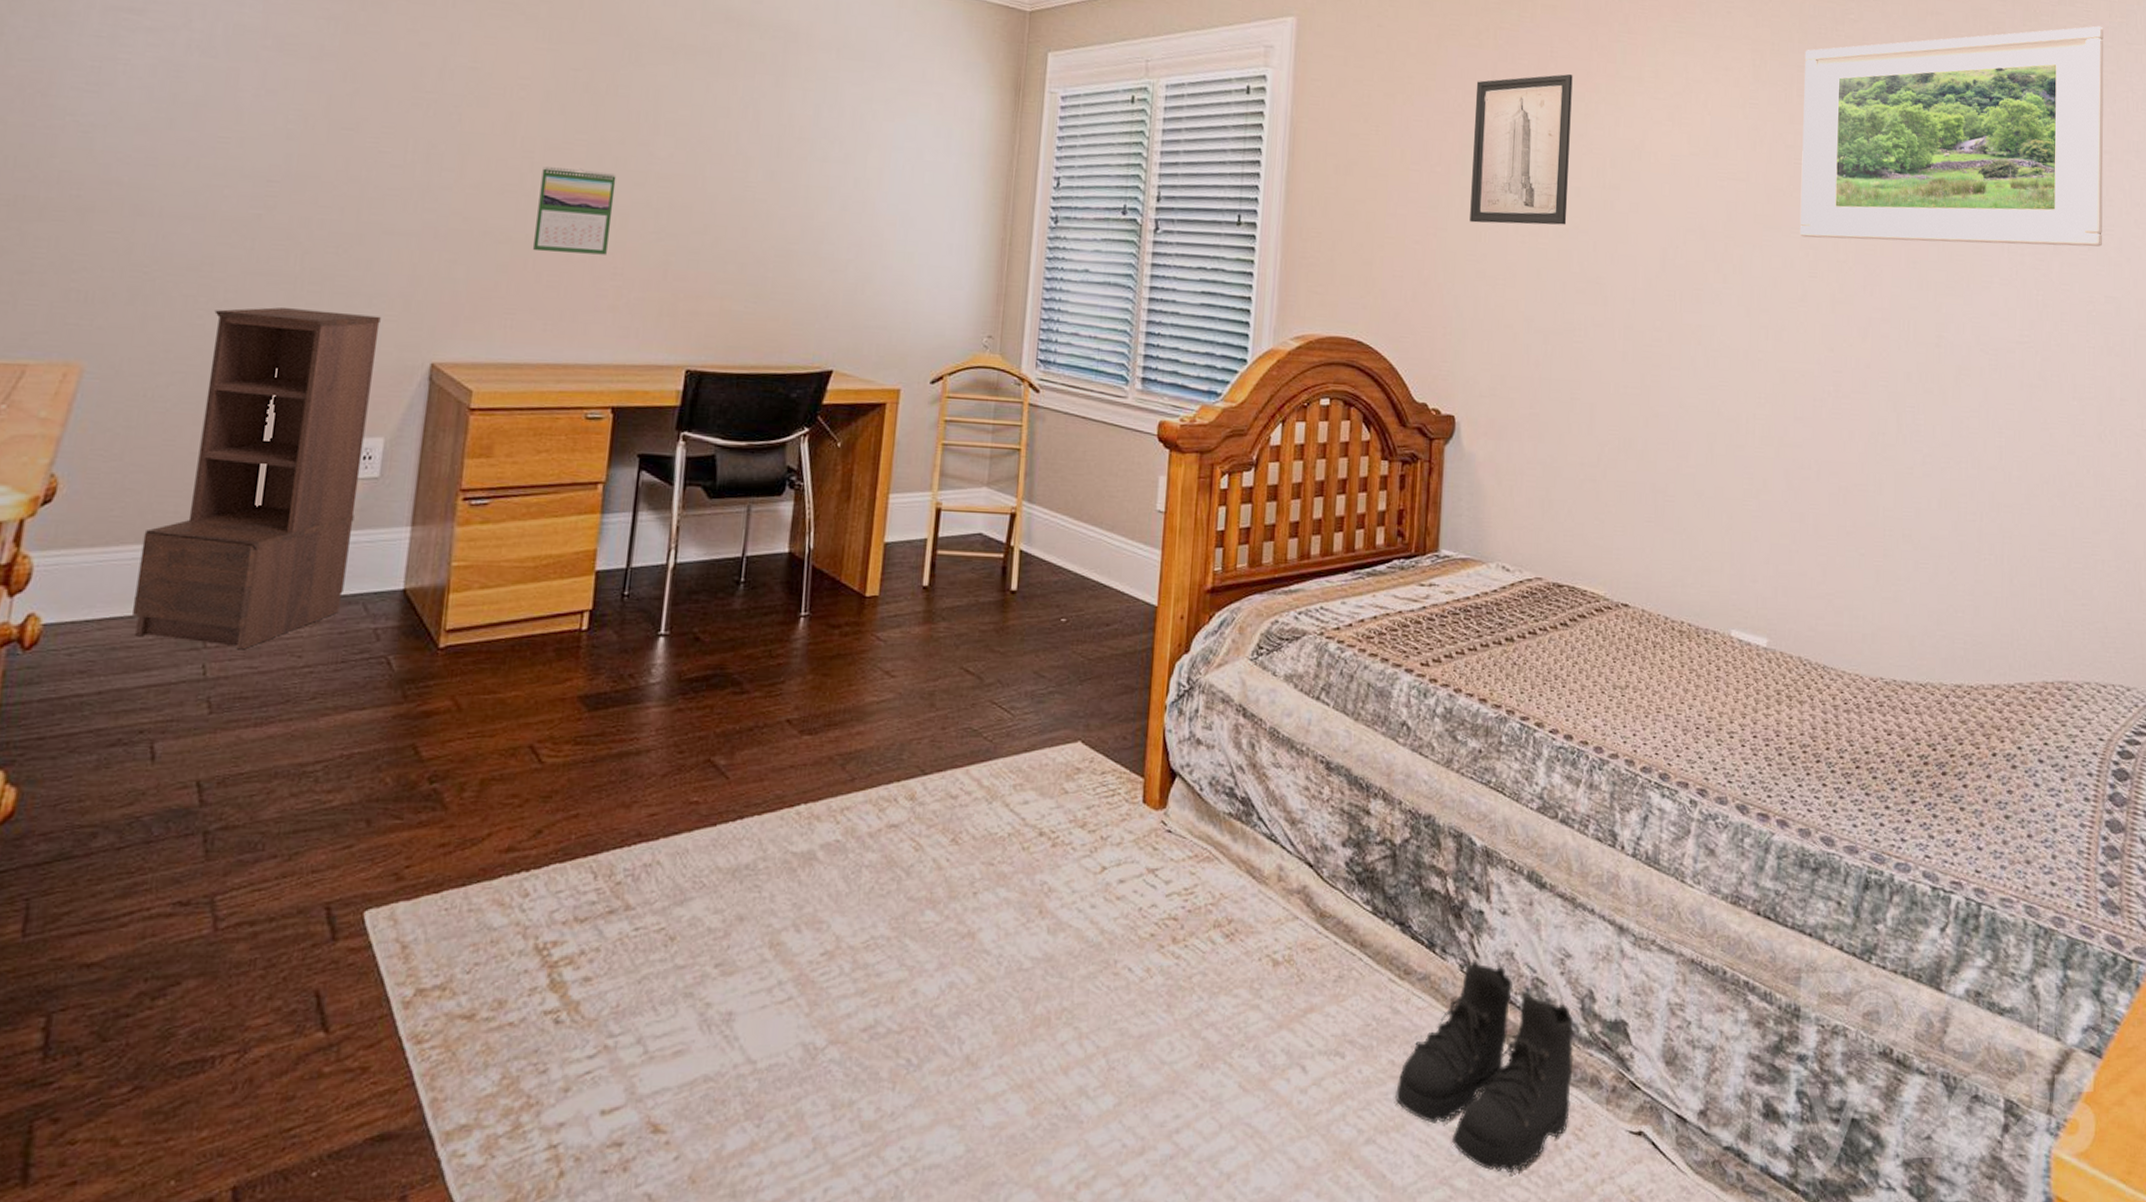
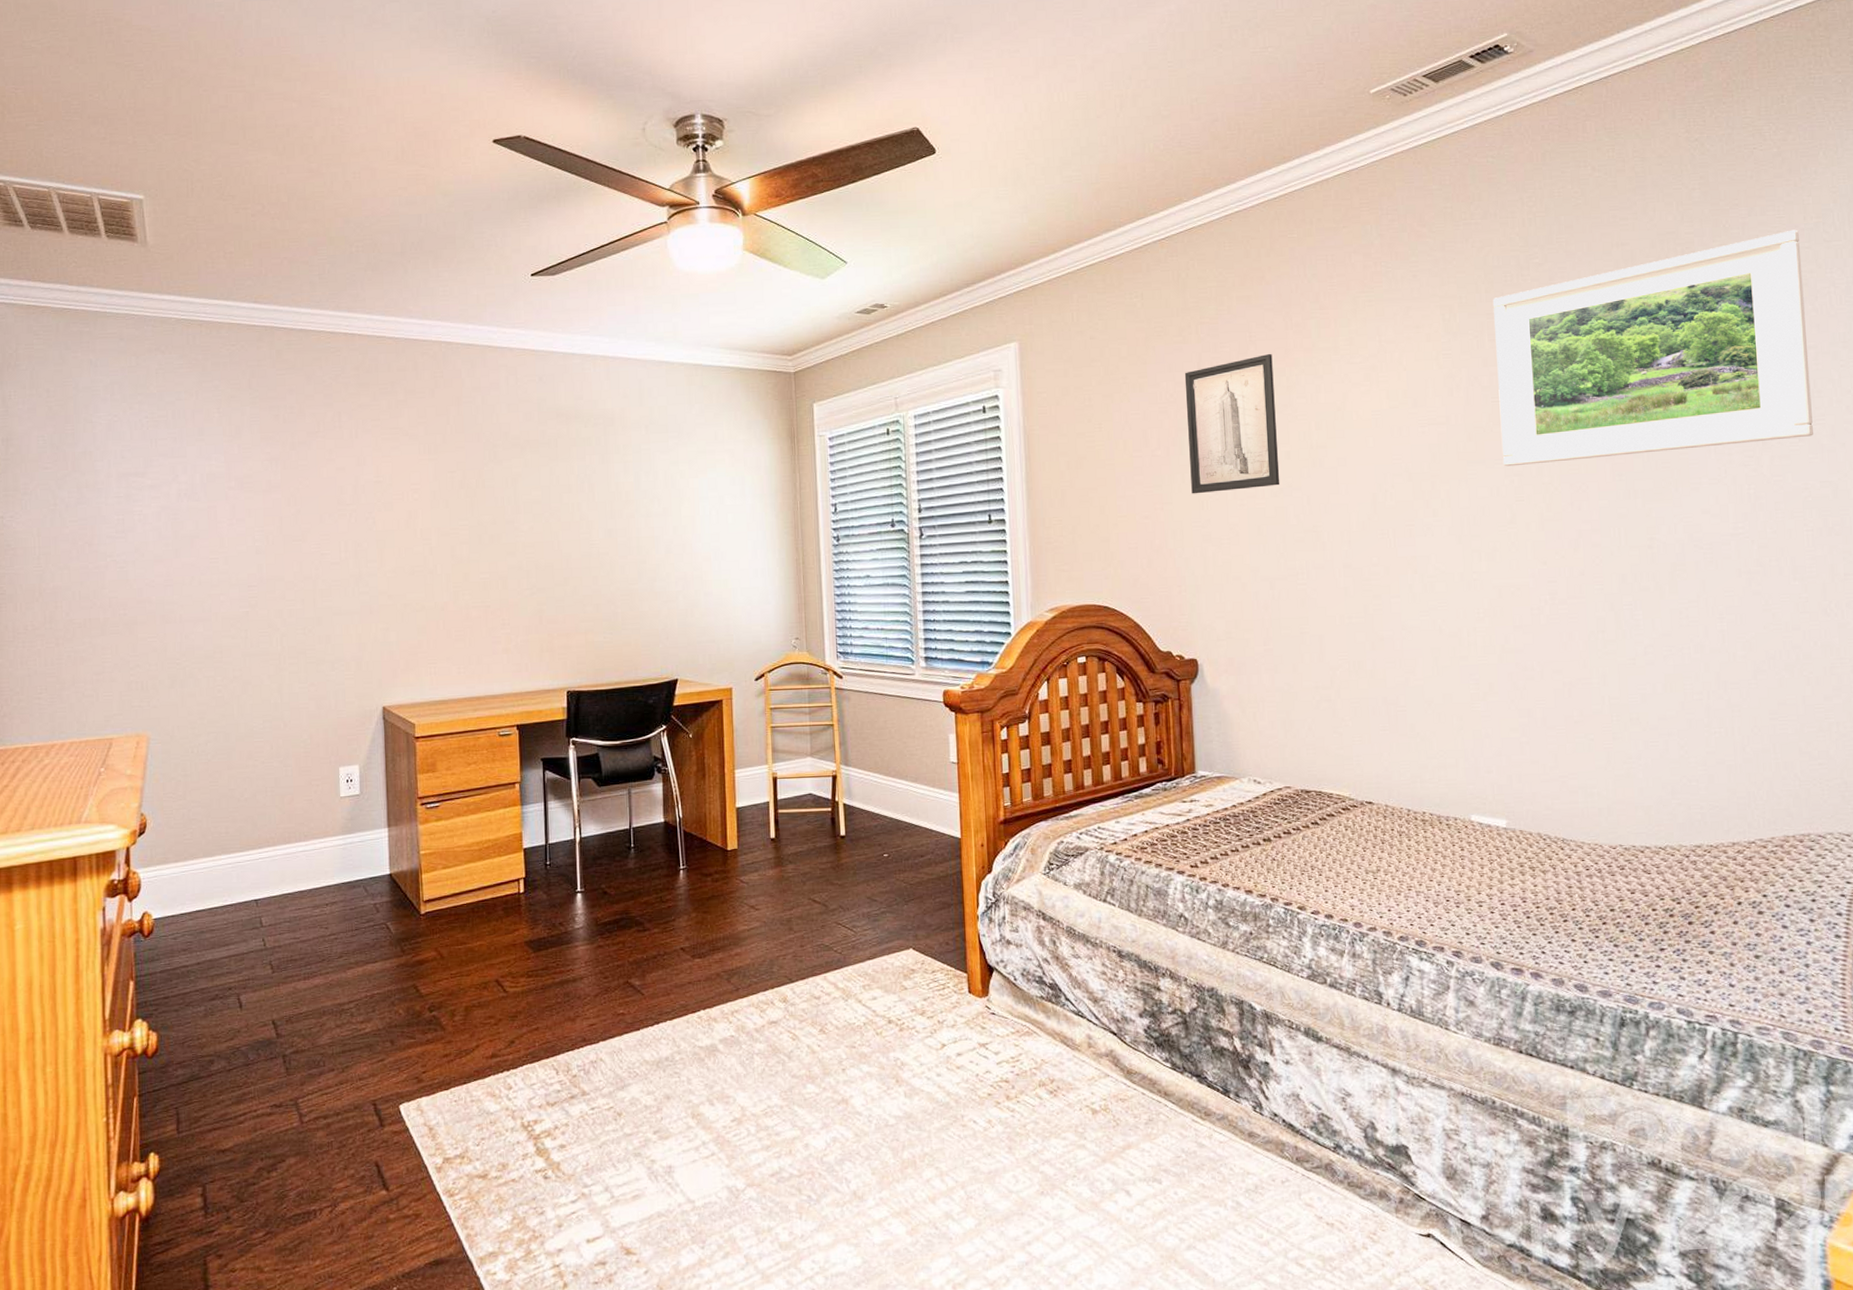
bookshelf: present [133,307,381,650] -> none [208,676,348,927]
calendar: present [532,167,617,255] -> none [439,547,495,614]
boots: present [1395,960,1574,1174] -> none [1208,1101,1364,1270]

